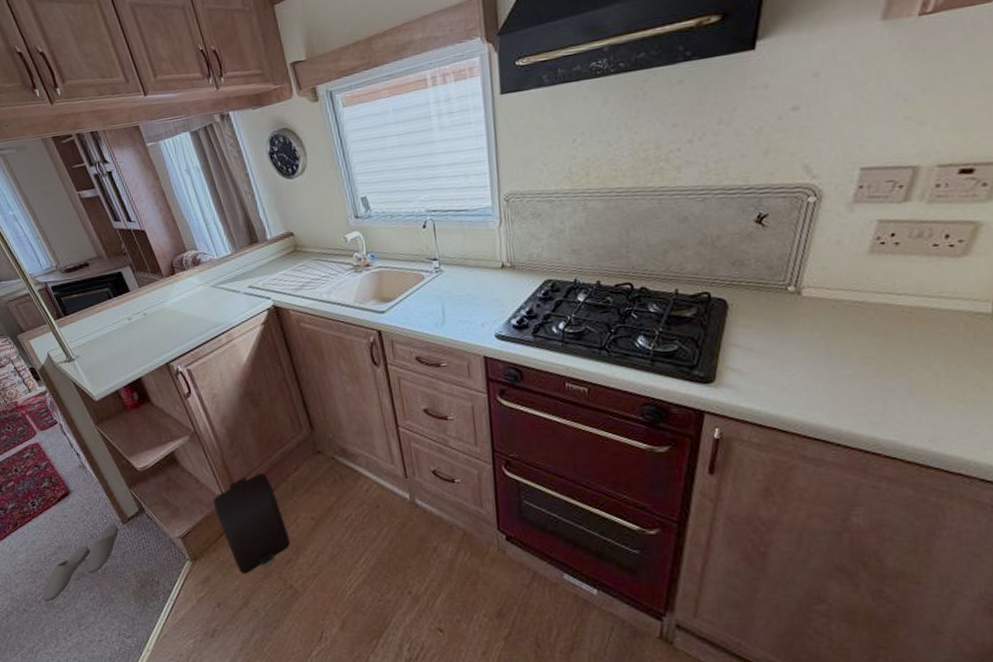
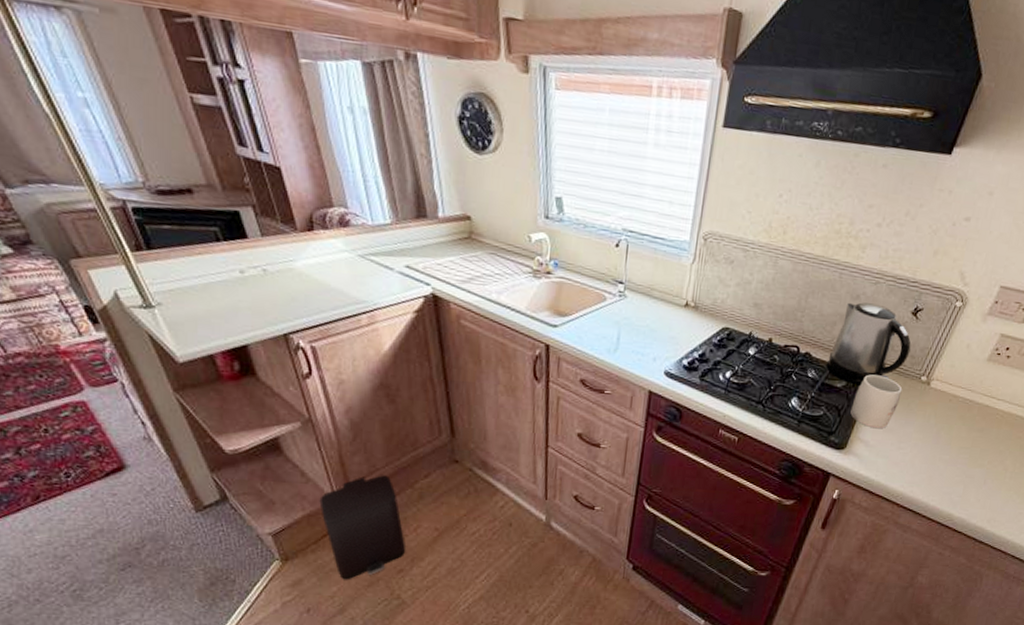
slippers: present [42,524,119,601] -> none [67,510,189,592]
kettle: none [667,221,766,311] -> present [826,302,912,386]
mug: none [709,295,768,354] -> present [850,374,903,429]

